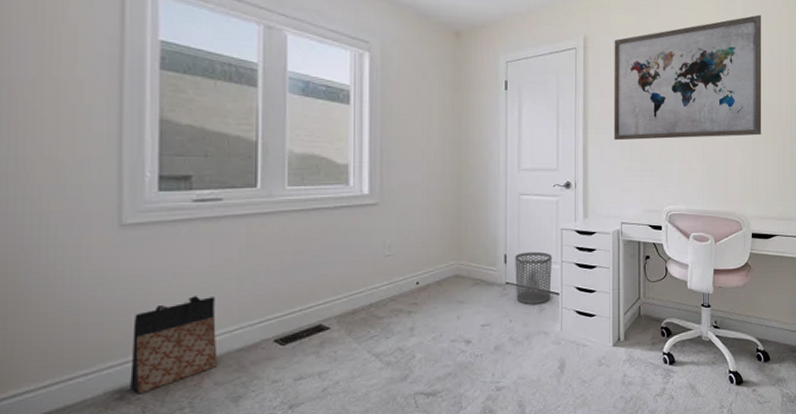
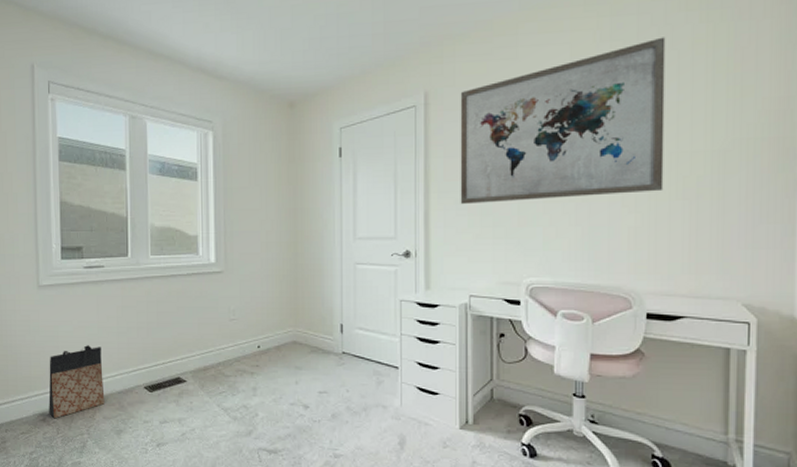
waste bin: present [515,251,552,305] -> none [351,322,390,377]

